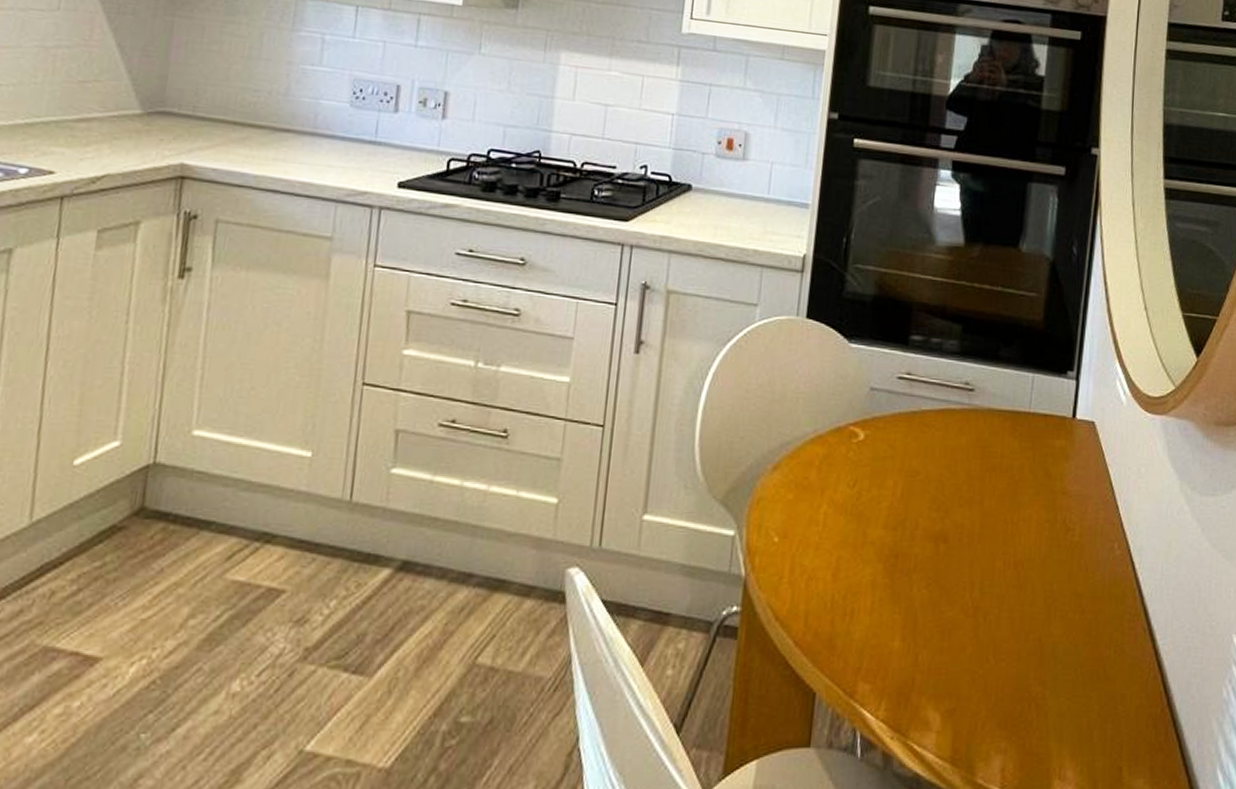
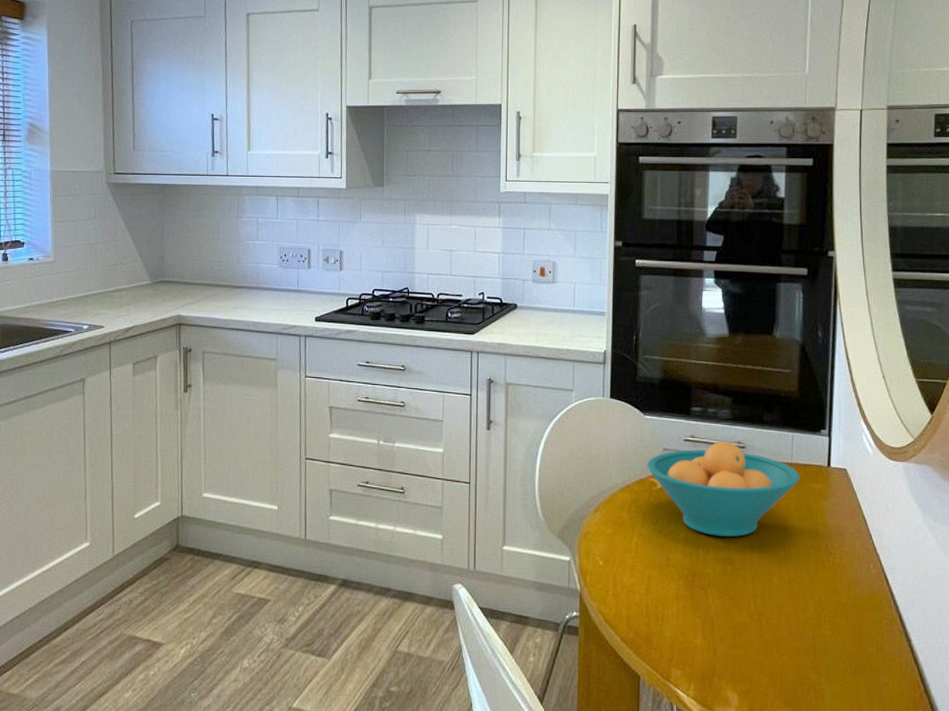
fruit bowl: none [847,380,1039,506] -> present [647,441,800,537]

